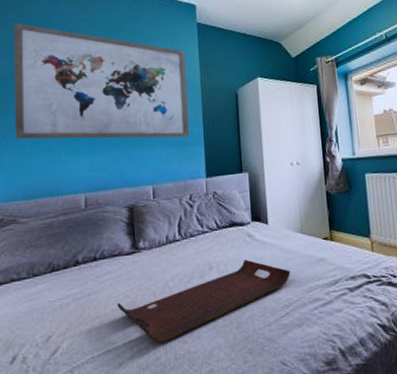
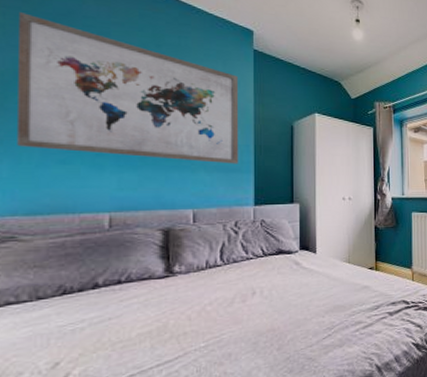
serving tray: present [117,259,291,343] -> none [144,285,336,366]

